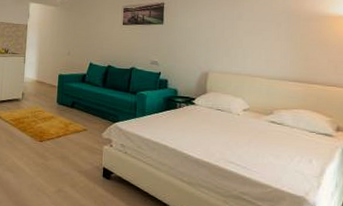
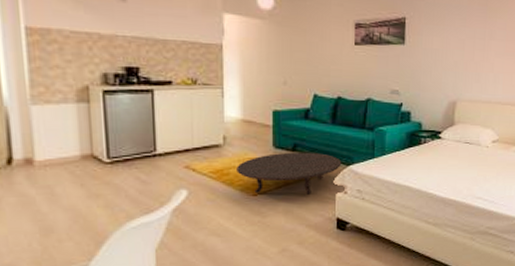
table: none [29,108,109,145] -> present [237,152,342,195]

